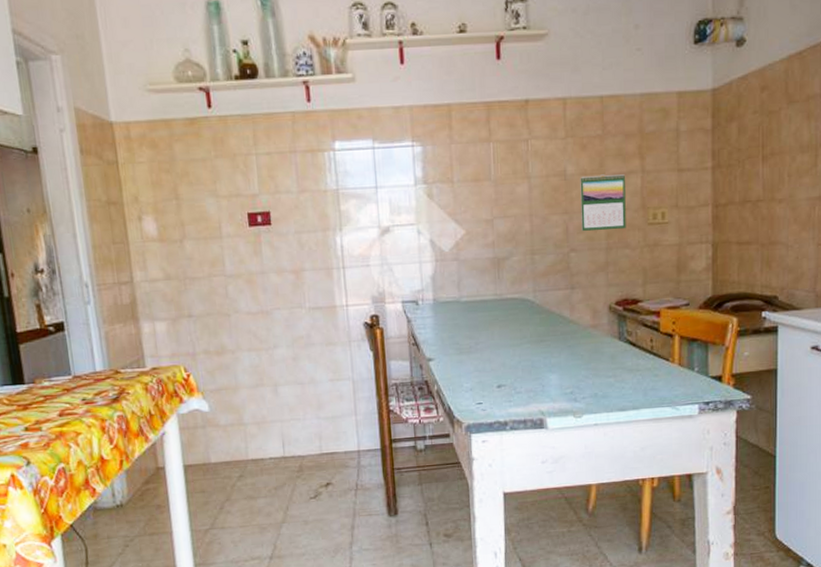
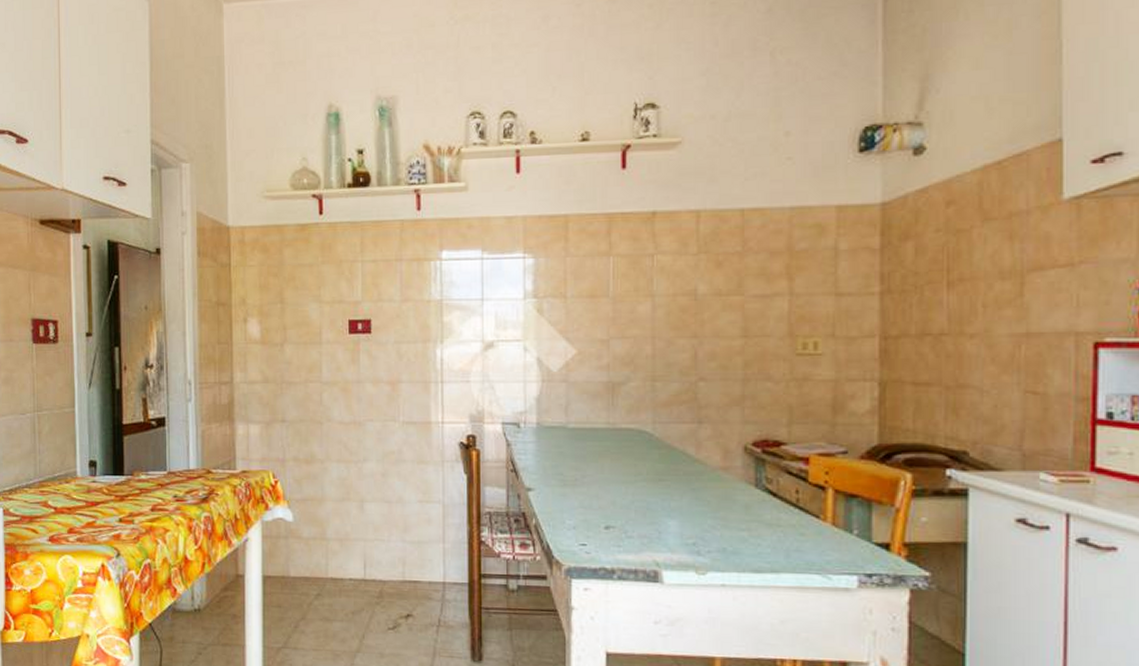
calendar: present [580,174,626,232] -> none [713,295,768,359]

